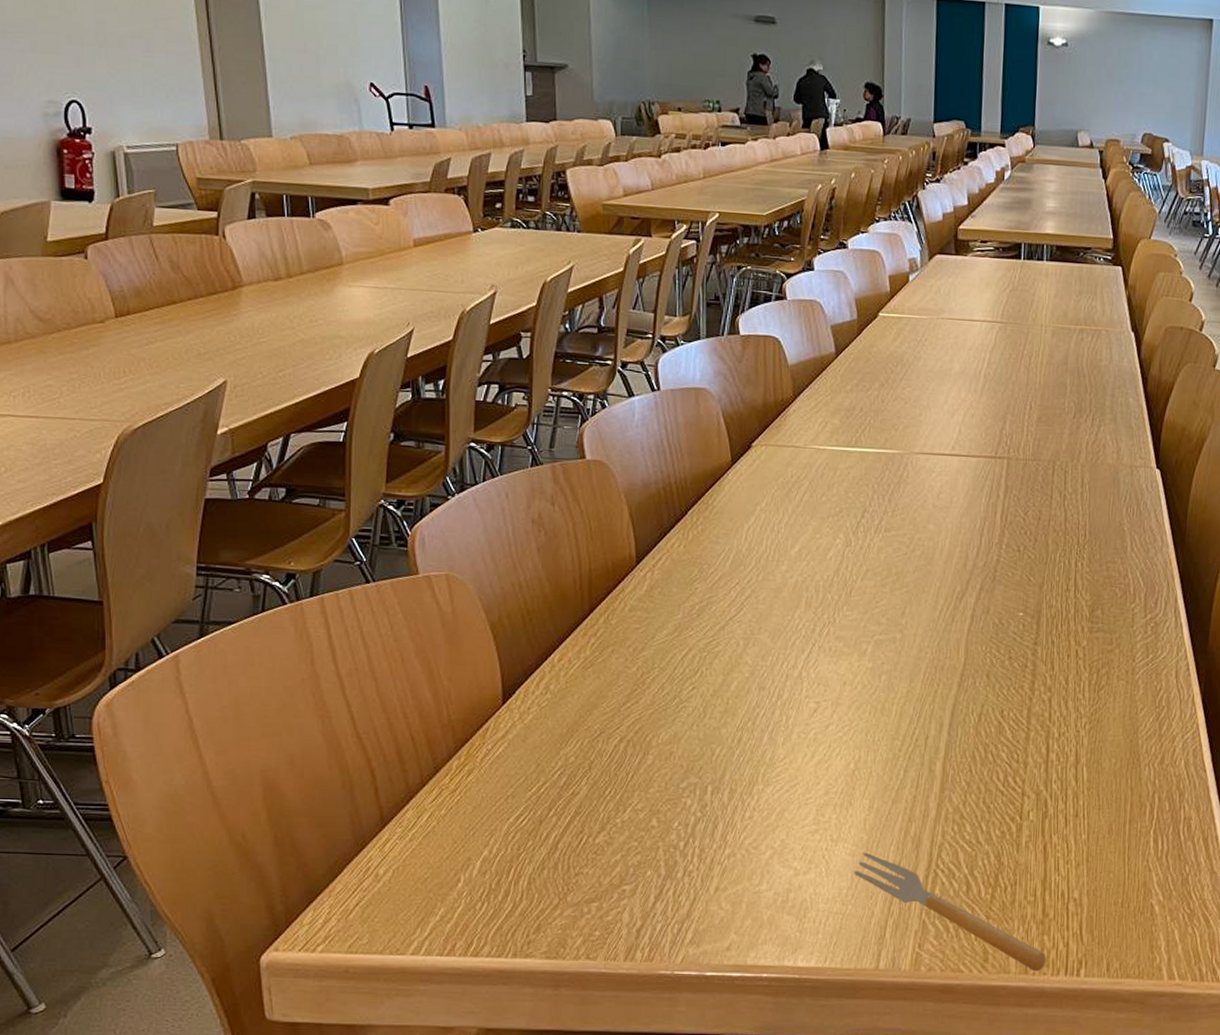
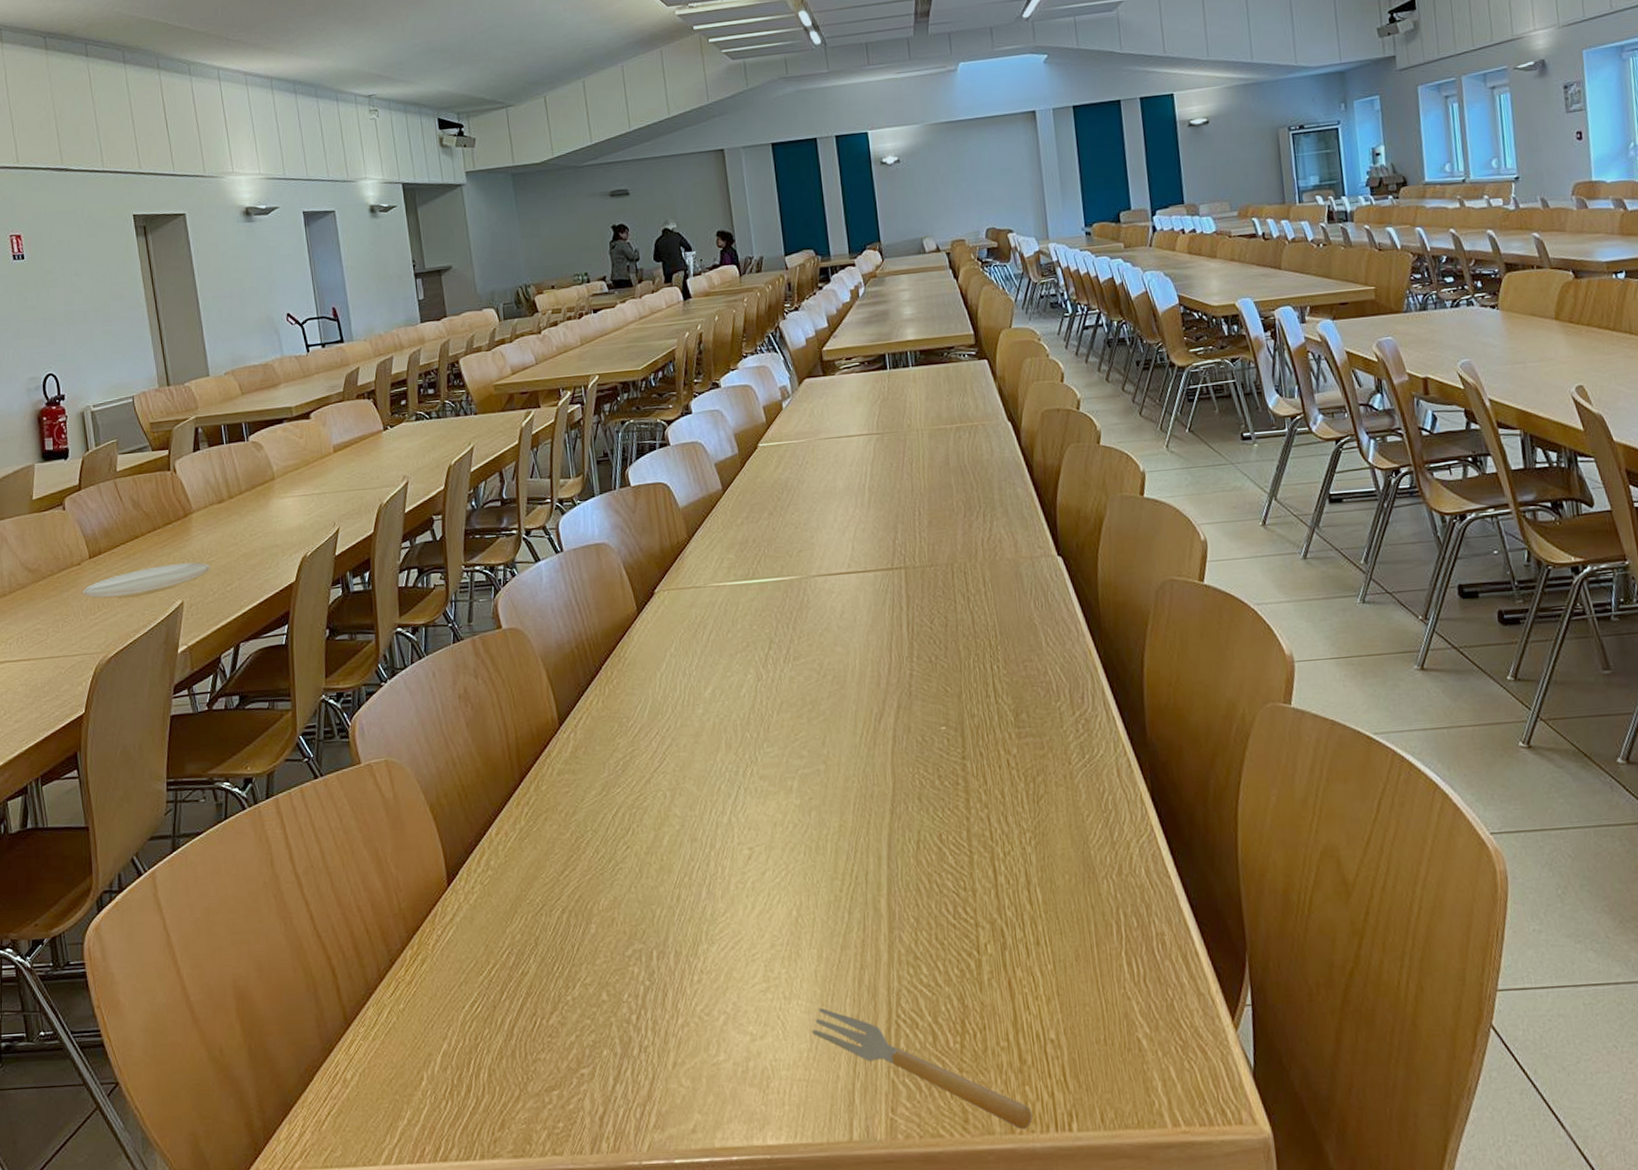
plate: none [105,338,260,368] -> present [82,562,210,599]

